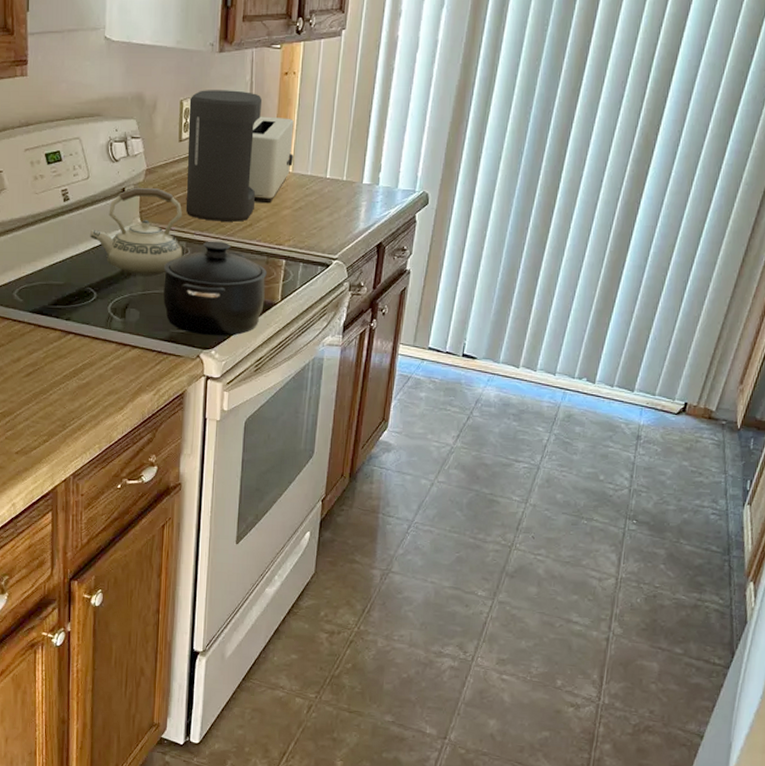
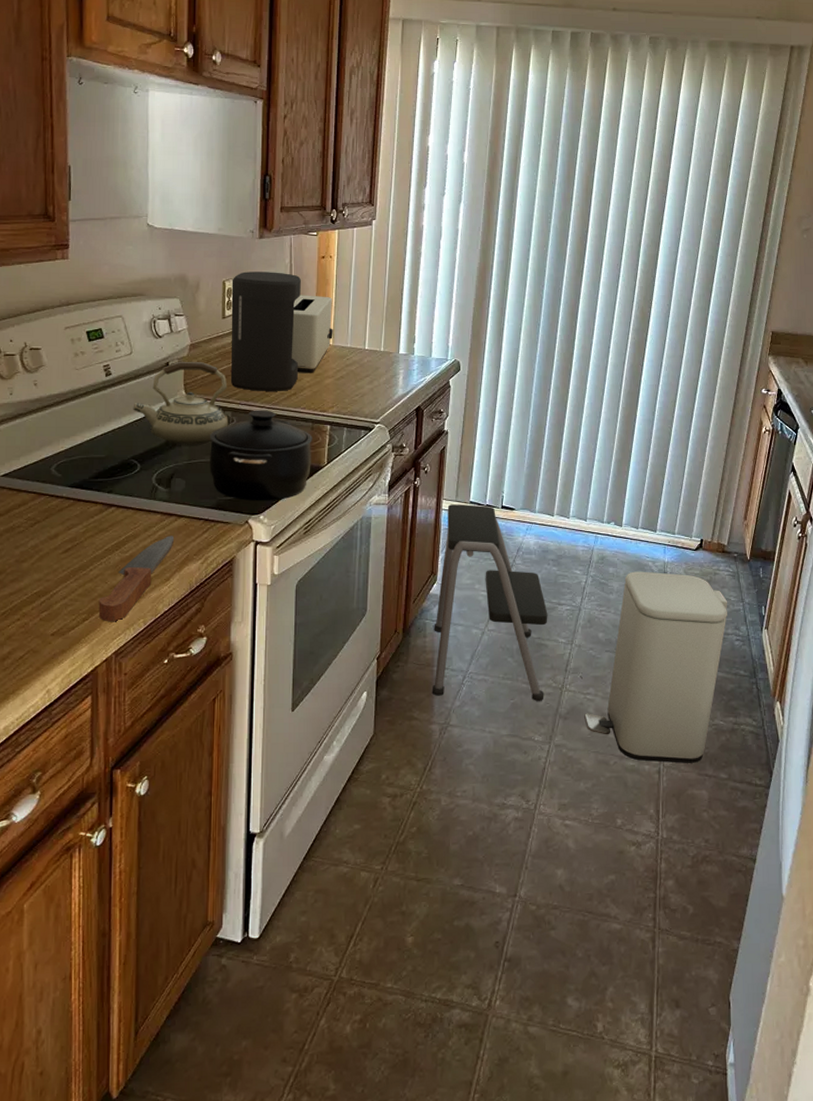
kitchen knife: none [58,365,129,445] -> present [98,536,175,621]
step stool: none [375,349,503,557] -> present [431,504,548,701]
pedal bin: none [532,432,708,635] -> present [584,571,728,763]

